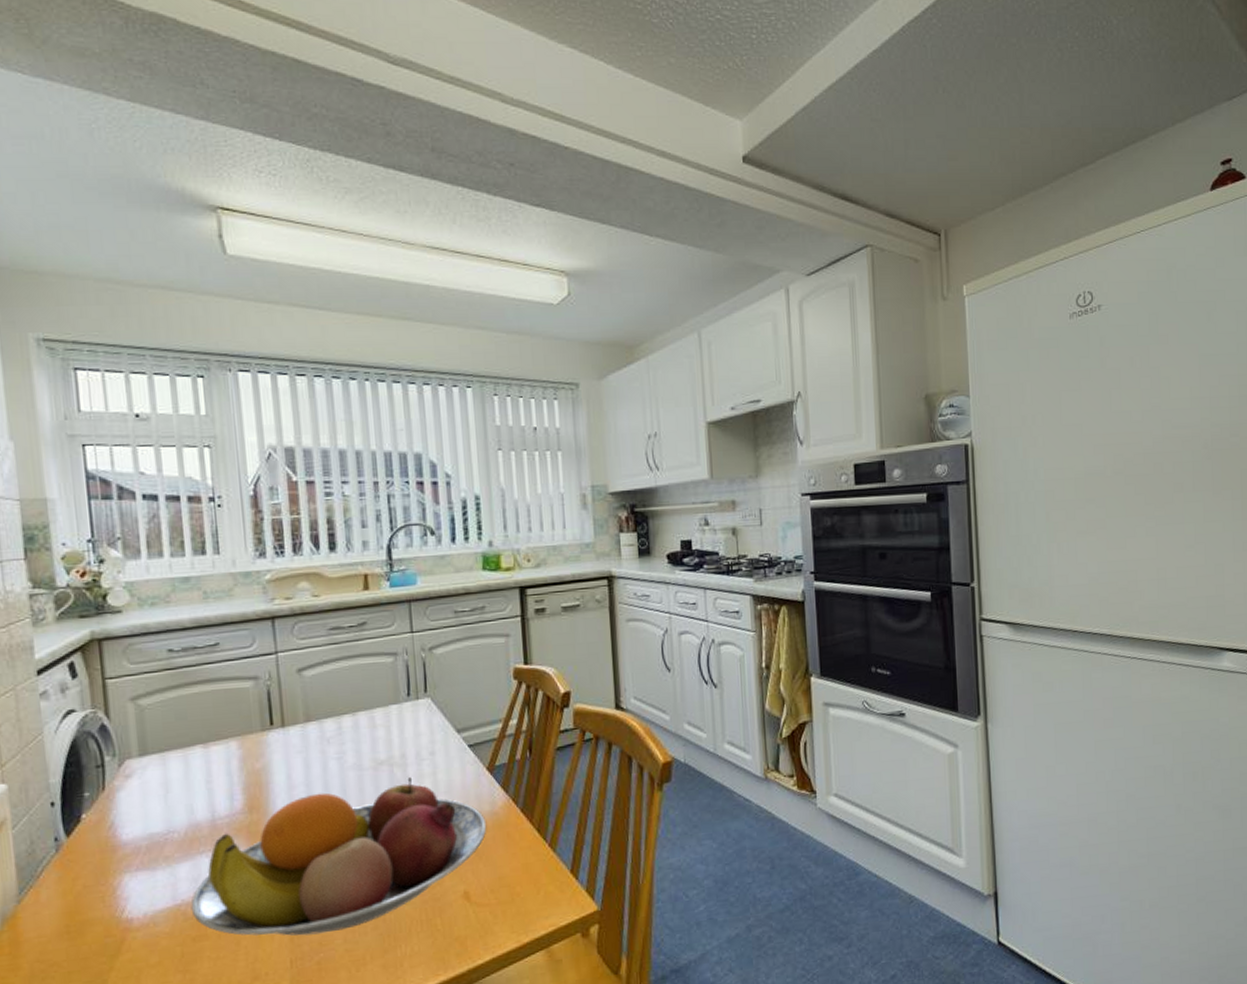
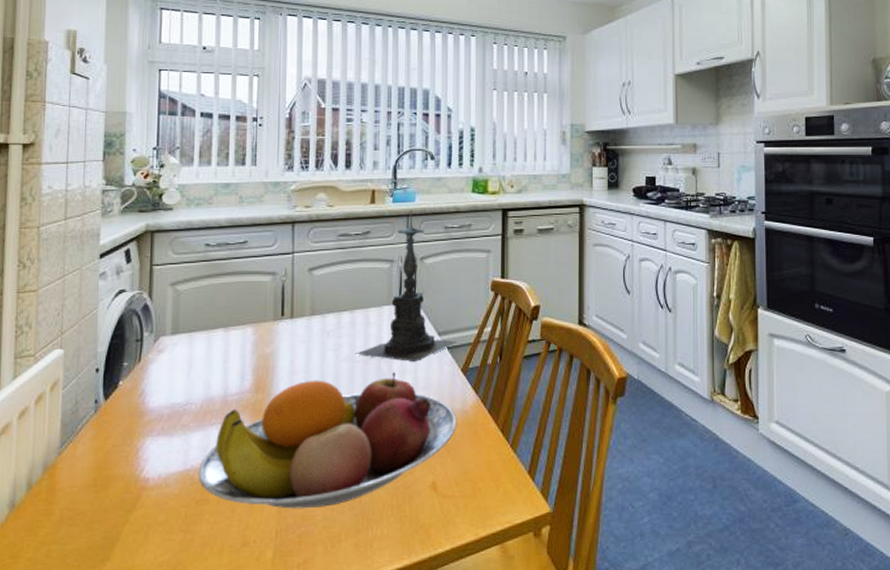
candle holder: none [362,593,479,765] -> present [355,209,457,362]

